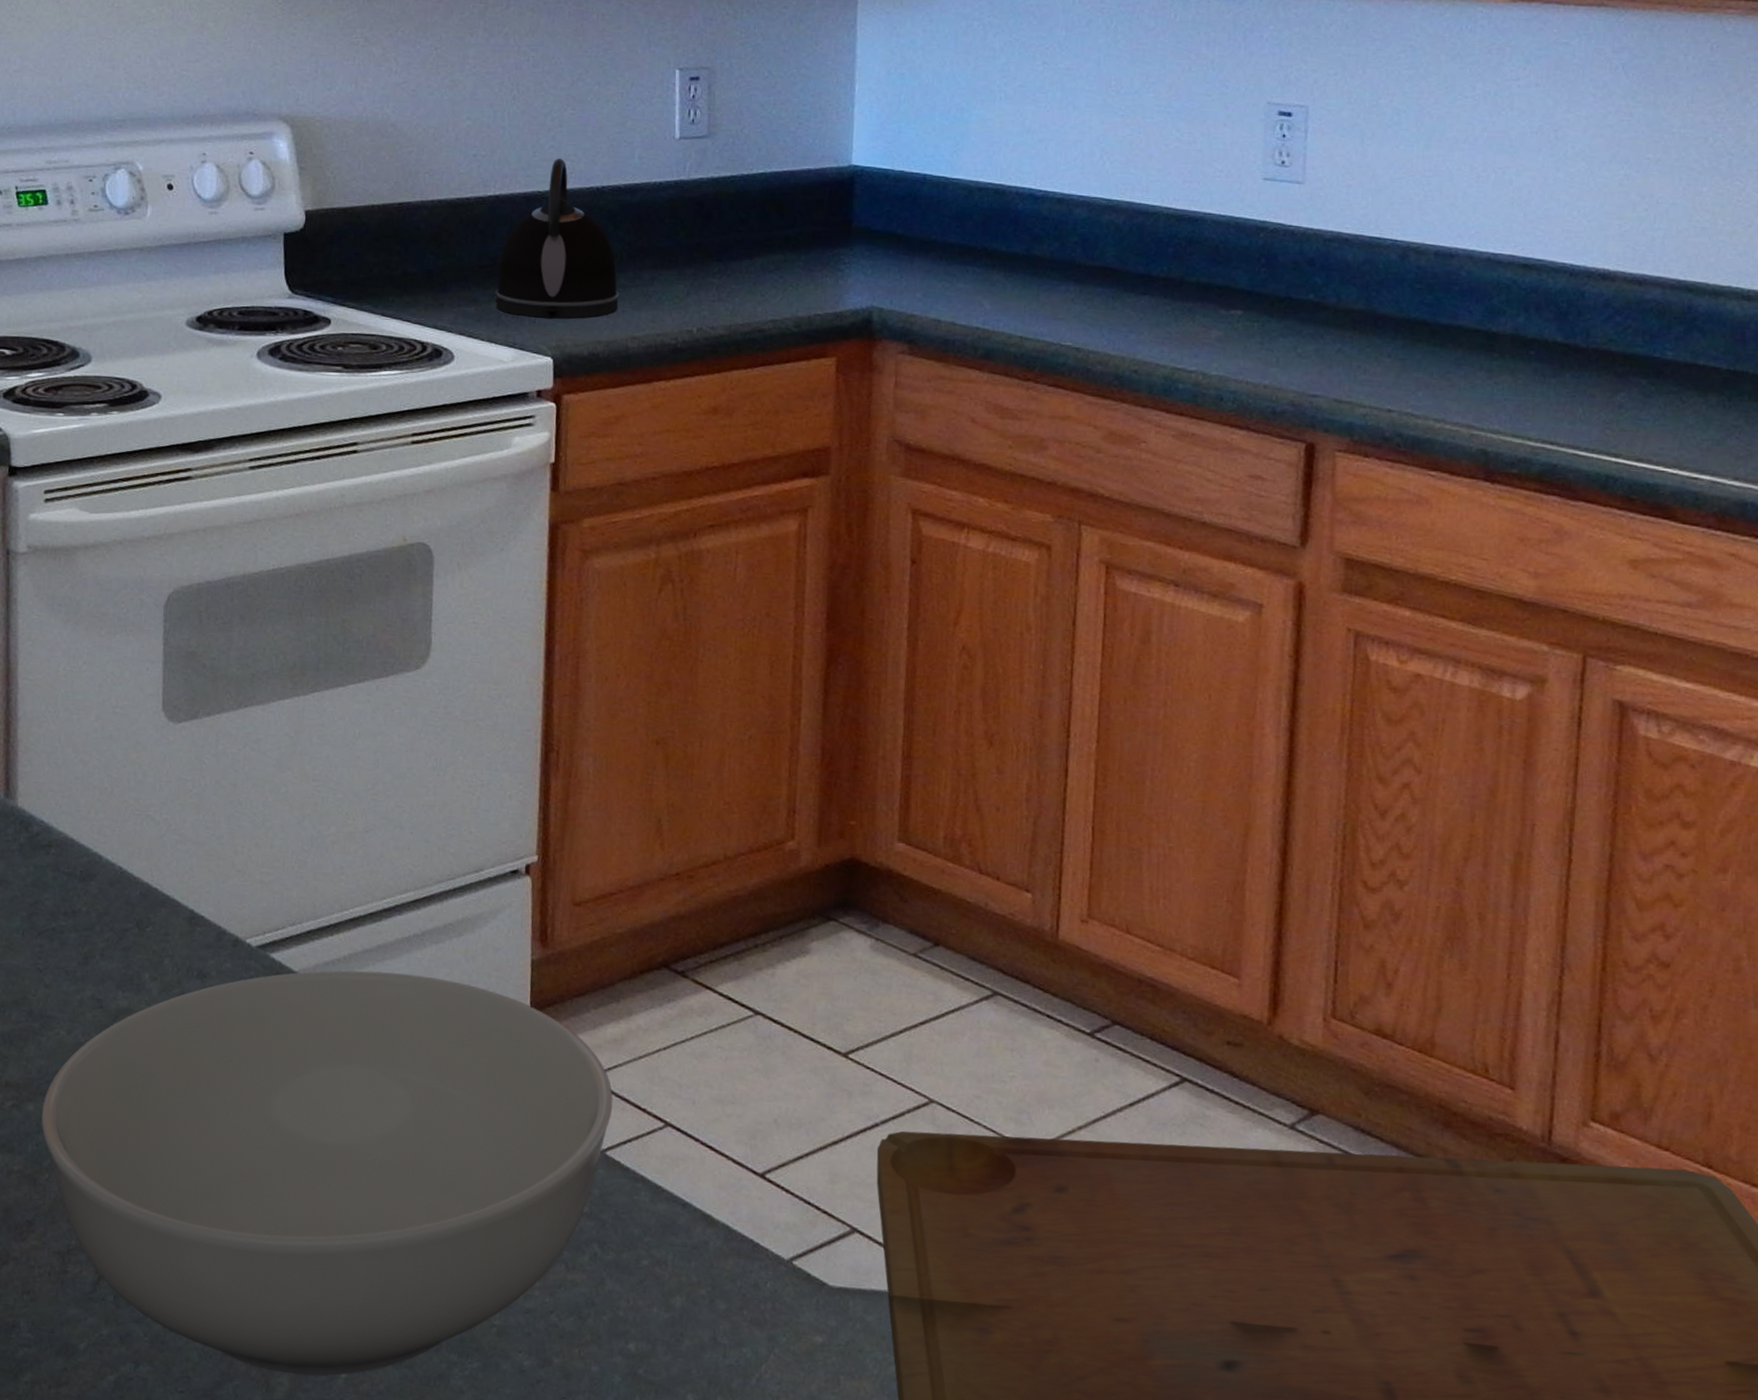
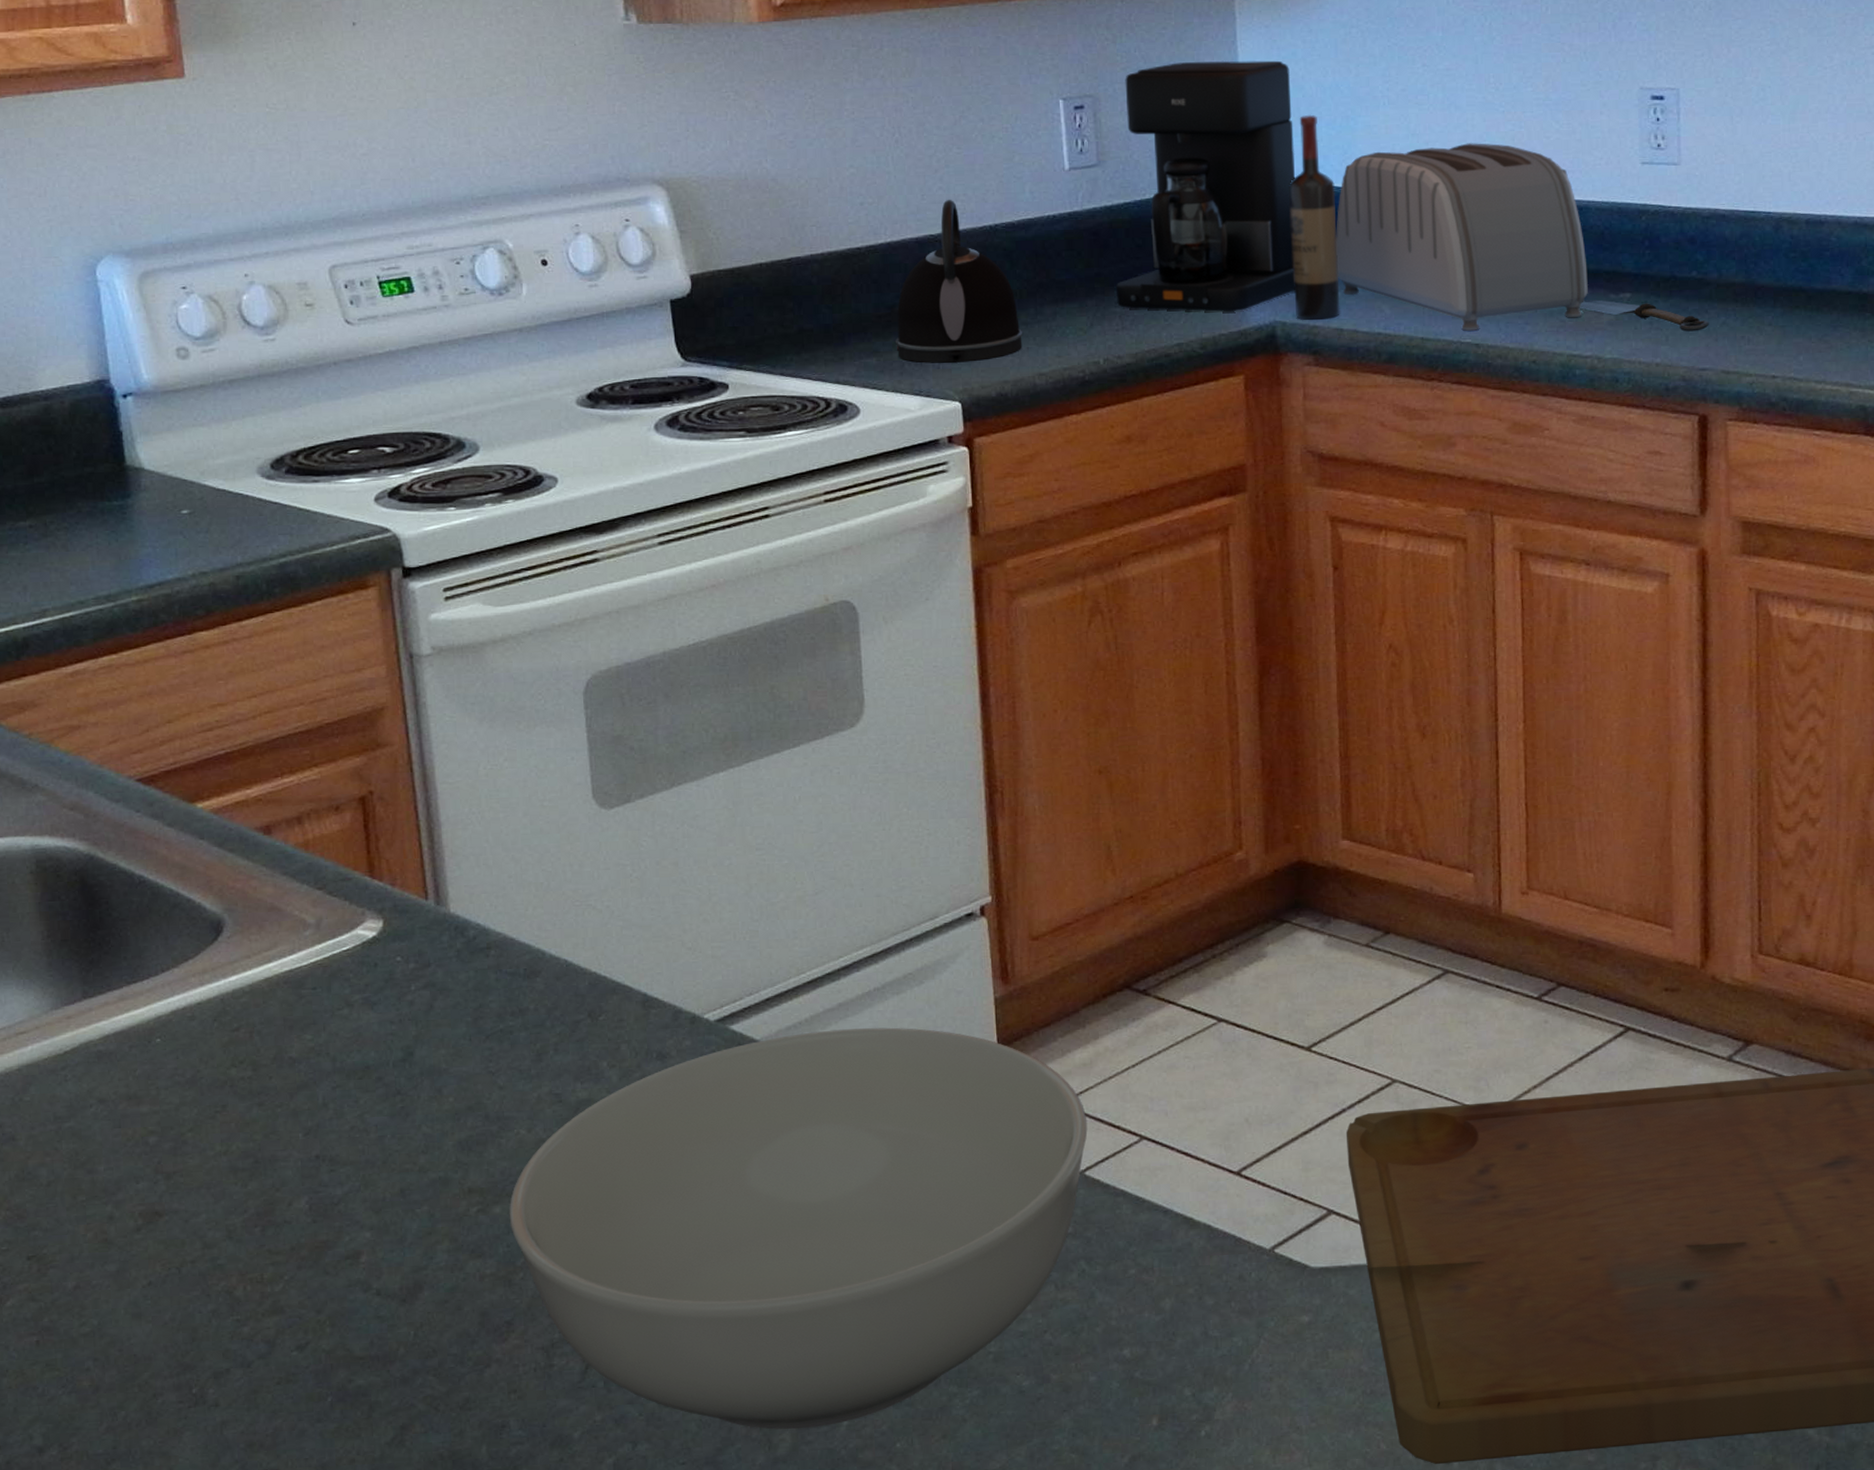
coffee maker: none [715,42,907,294] -> present [1116,60,1295,312]
wine bottle: none [893,103,945,310] -> present [1289,114,1340,321]
toaster: none [939,144,1199,334] -> present [1336,143,1588,331]
knife: none [1188,313,1324,356] -> present [1580,299,1709,332]

